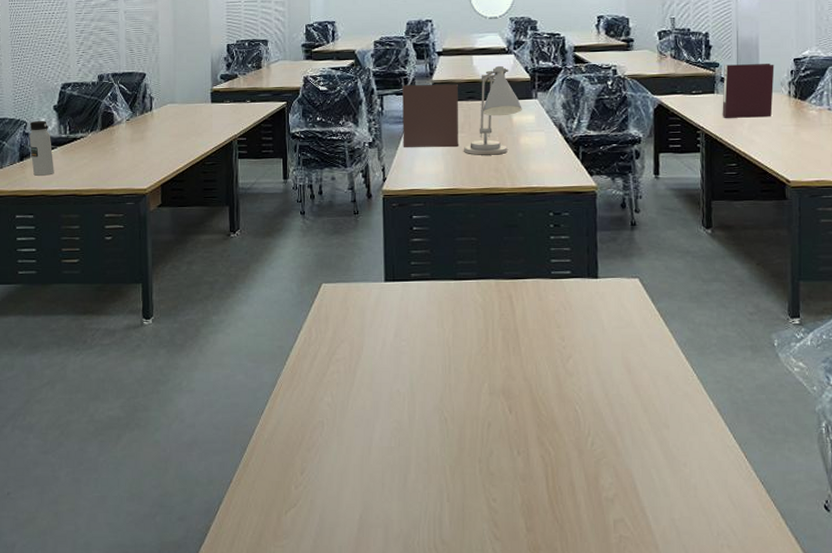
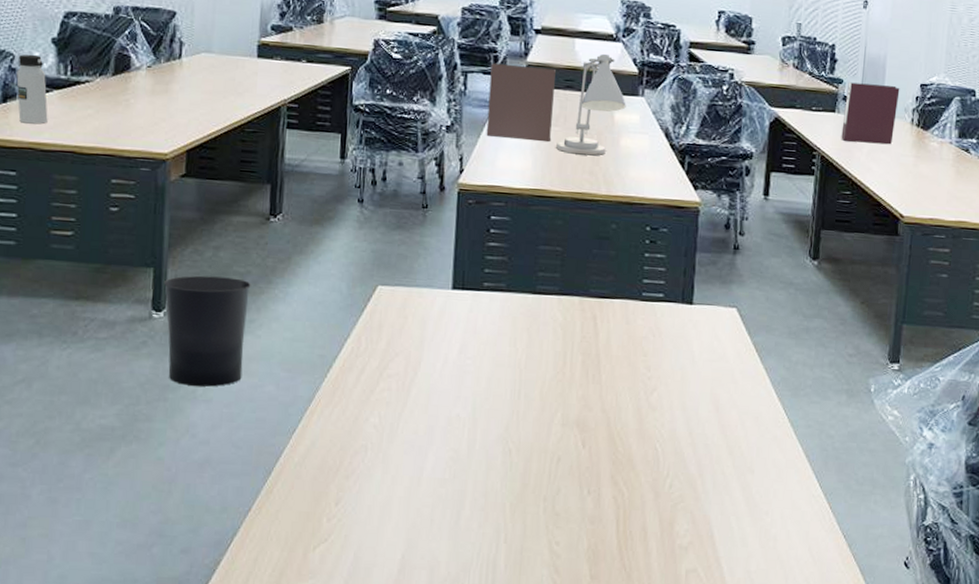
waste bin: none [150,287,219,379] -> present [163,275,251,387]

